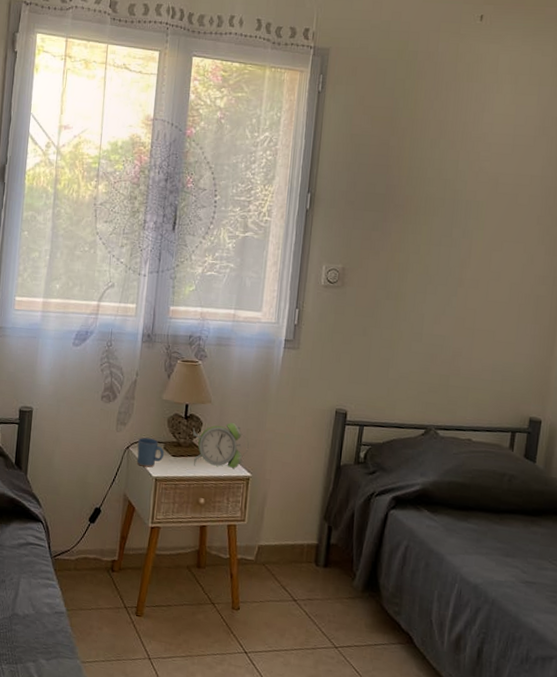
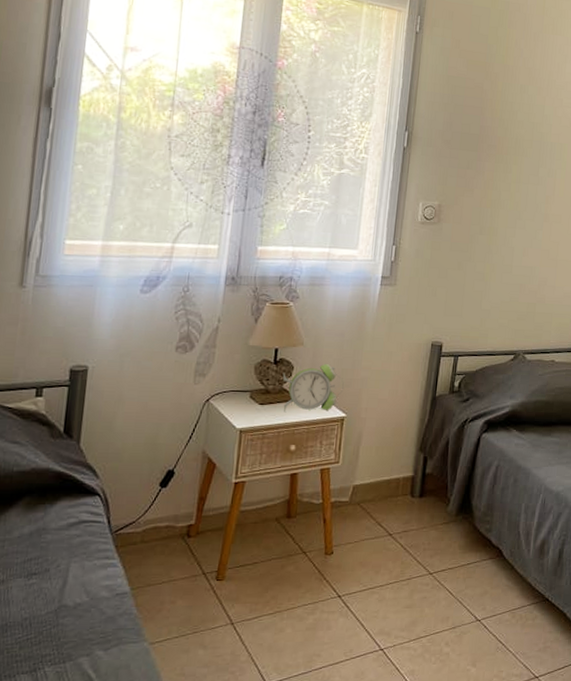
mug: present [136,437,165,468] -> none [218,388,251,419]

